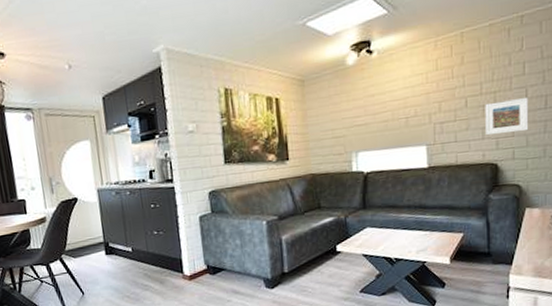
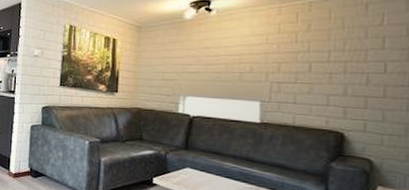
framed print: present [485,97,529,136] -> none [331,71,388,106]

